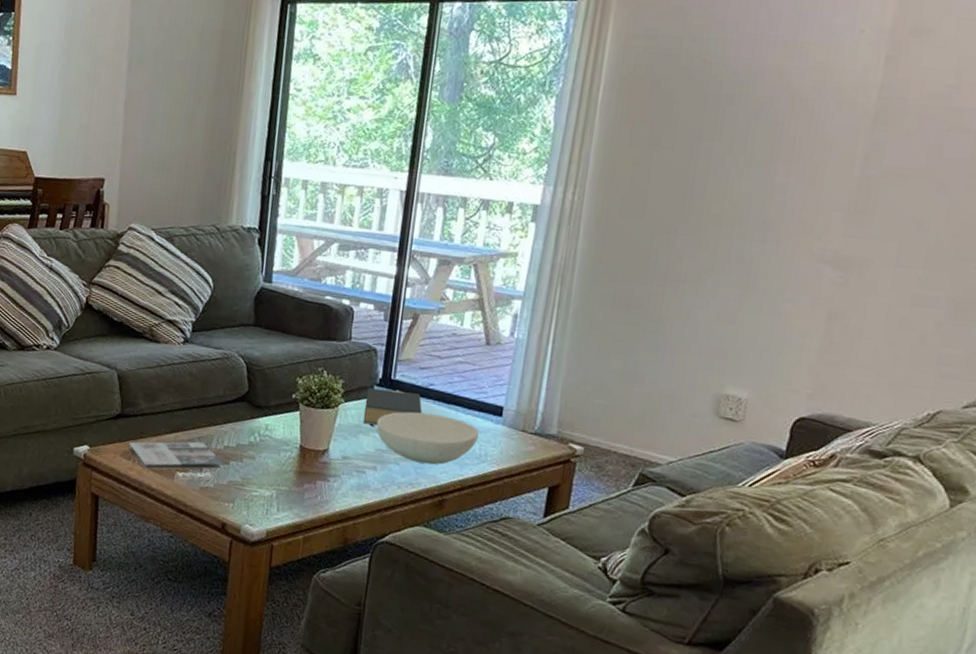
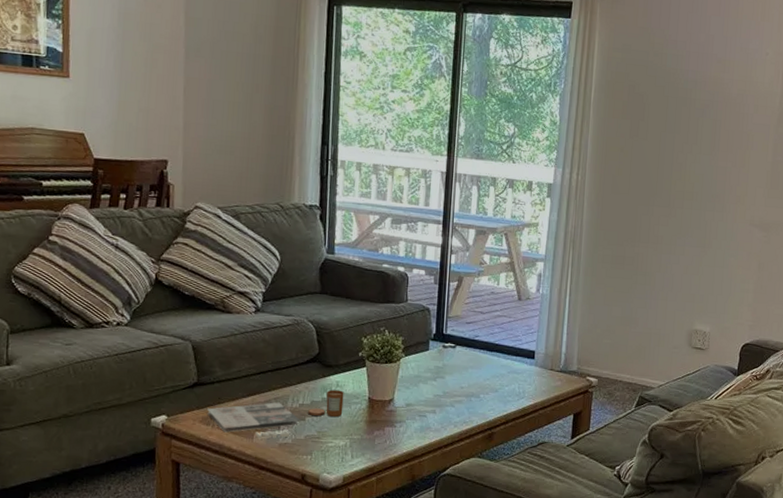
candle: none [233,433,274,464] -> present [308,390,344,418]
book: present [364,387,422,426] -> none [422,342,471,375]
bowl: present [376,411,480,465] -> none [433,360,518,404]

